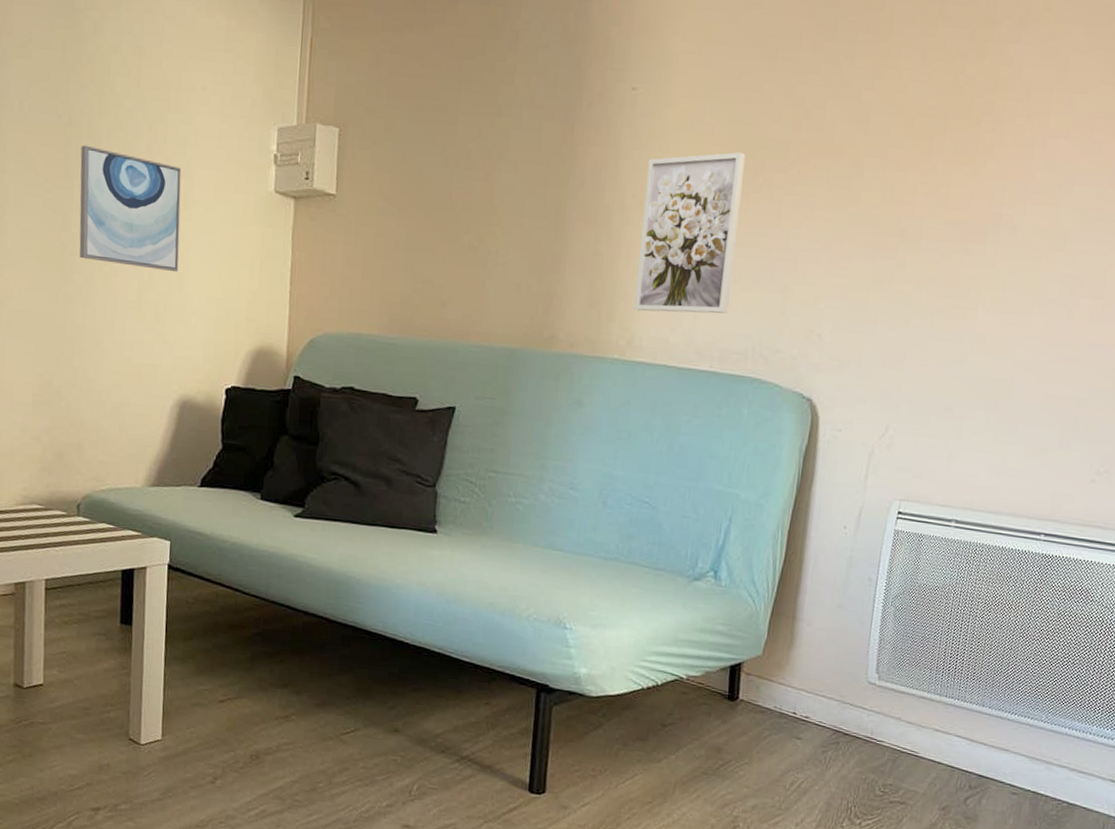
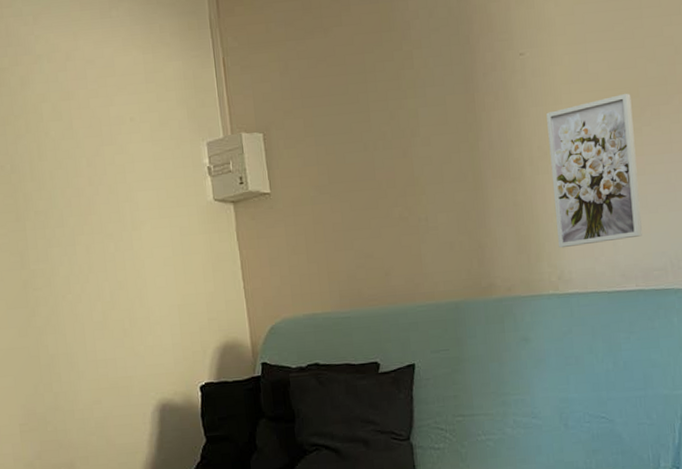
wall art: present [79,145,182,272] -> none [27,188,137,292]

